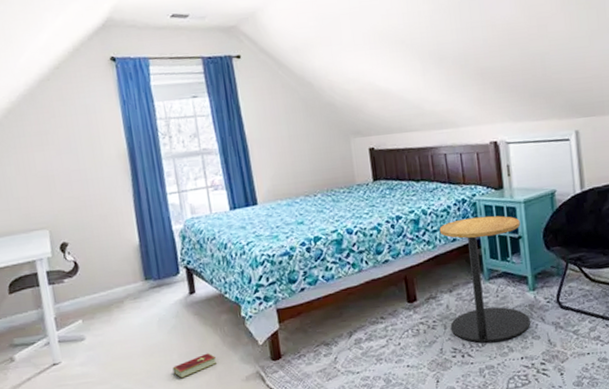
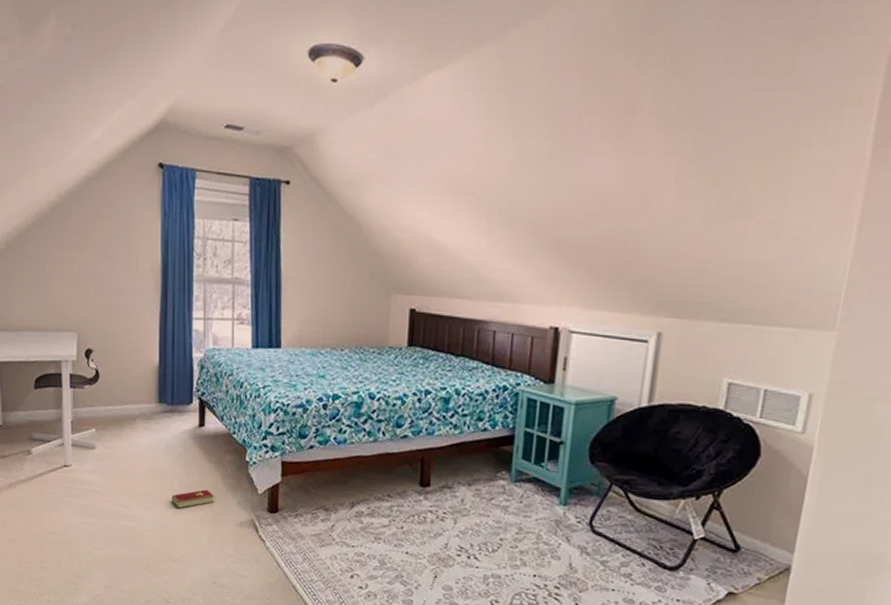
side table: present [439,215,530,343] -> none [461,408,566,552]

